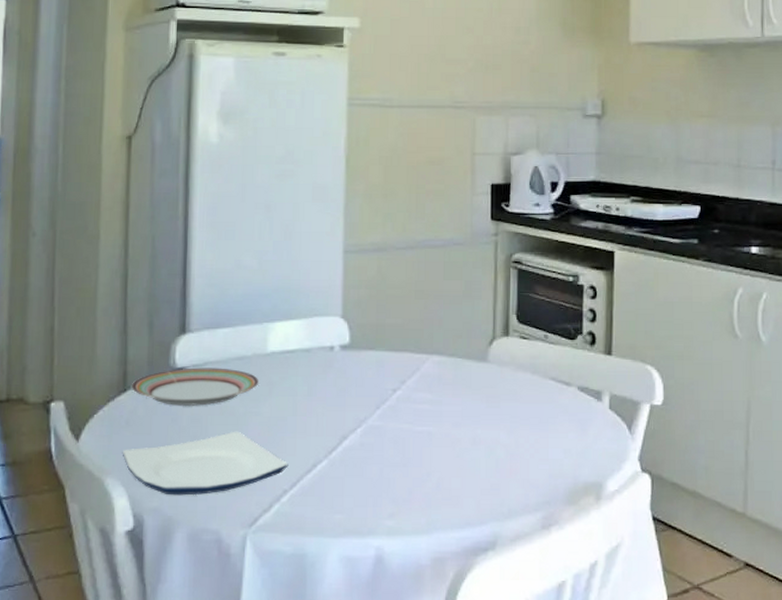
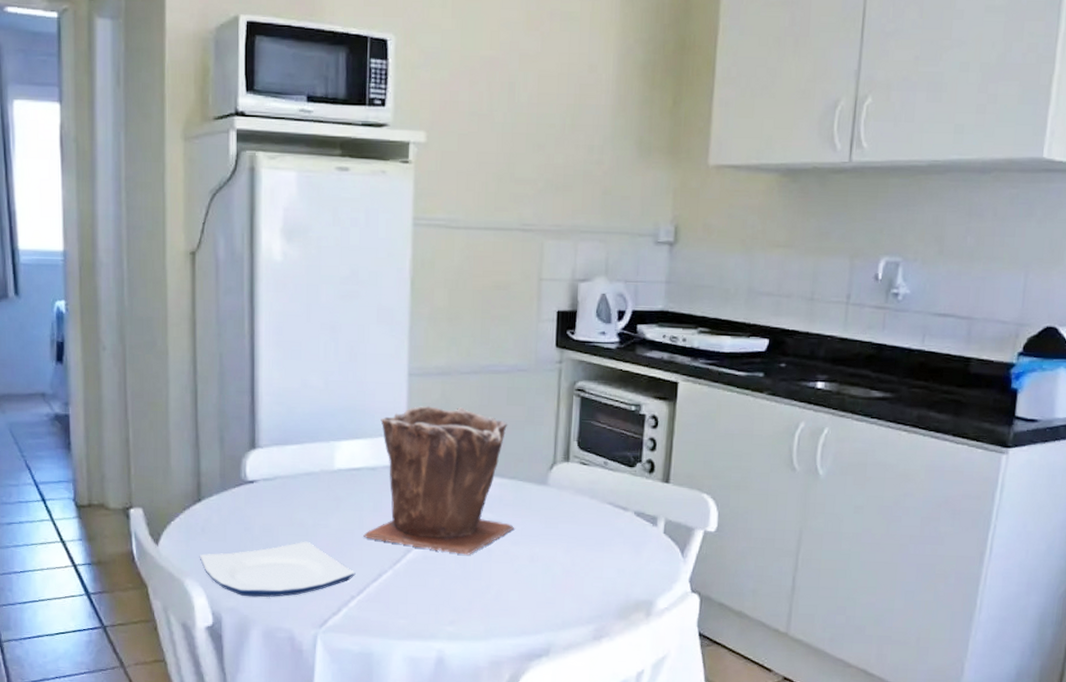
plate: present [131,367,259,407] -> none [205,481,327,518]
plant pot: none [297,282,455,440] -> present [363,405,515,555]

